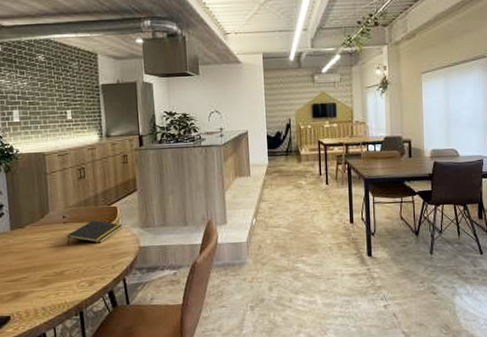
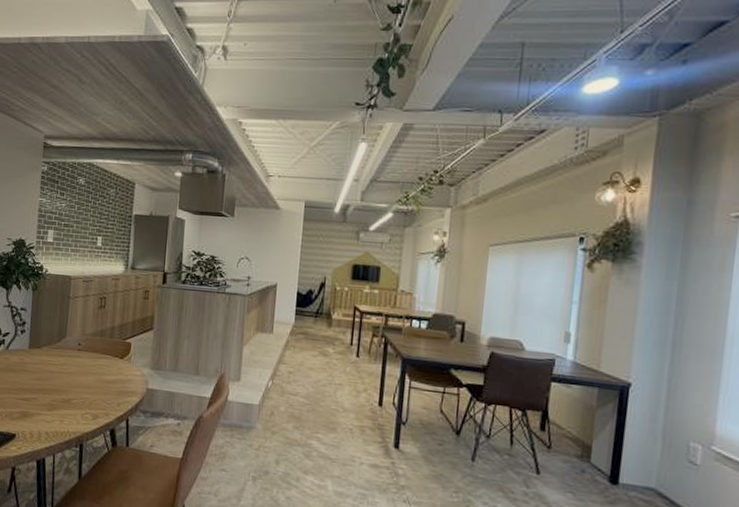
notepad: present [67,220,122,245] -> none [79,352,134,378]

